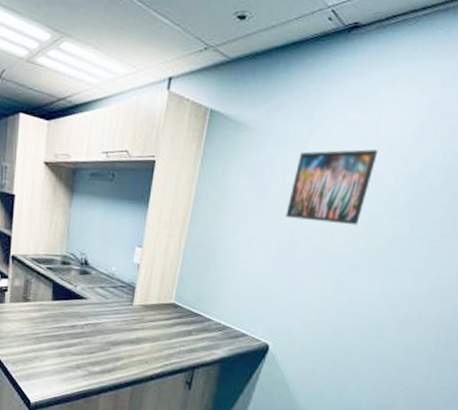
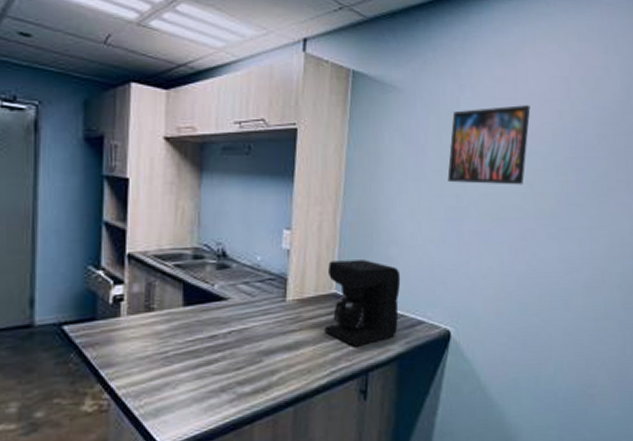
coffee maker: none [161,276,232,348] -> present [324,259,401,347]

